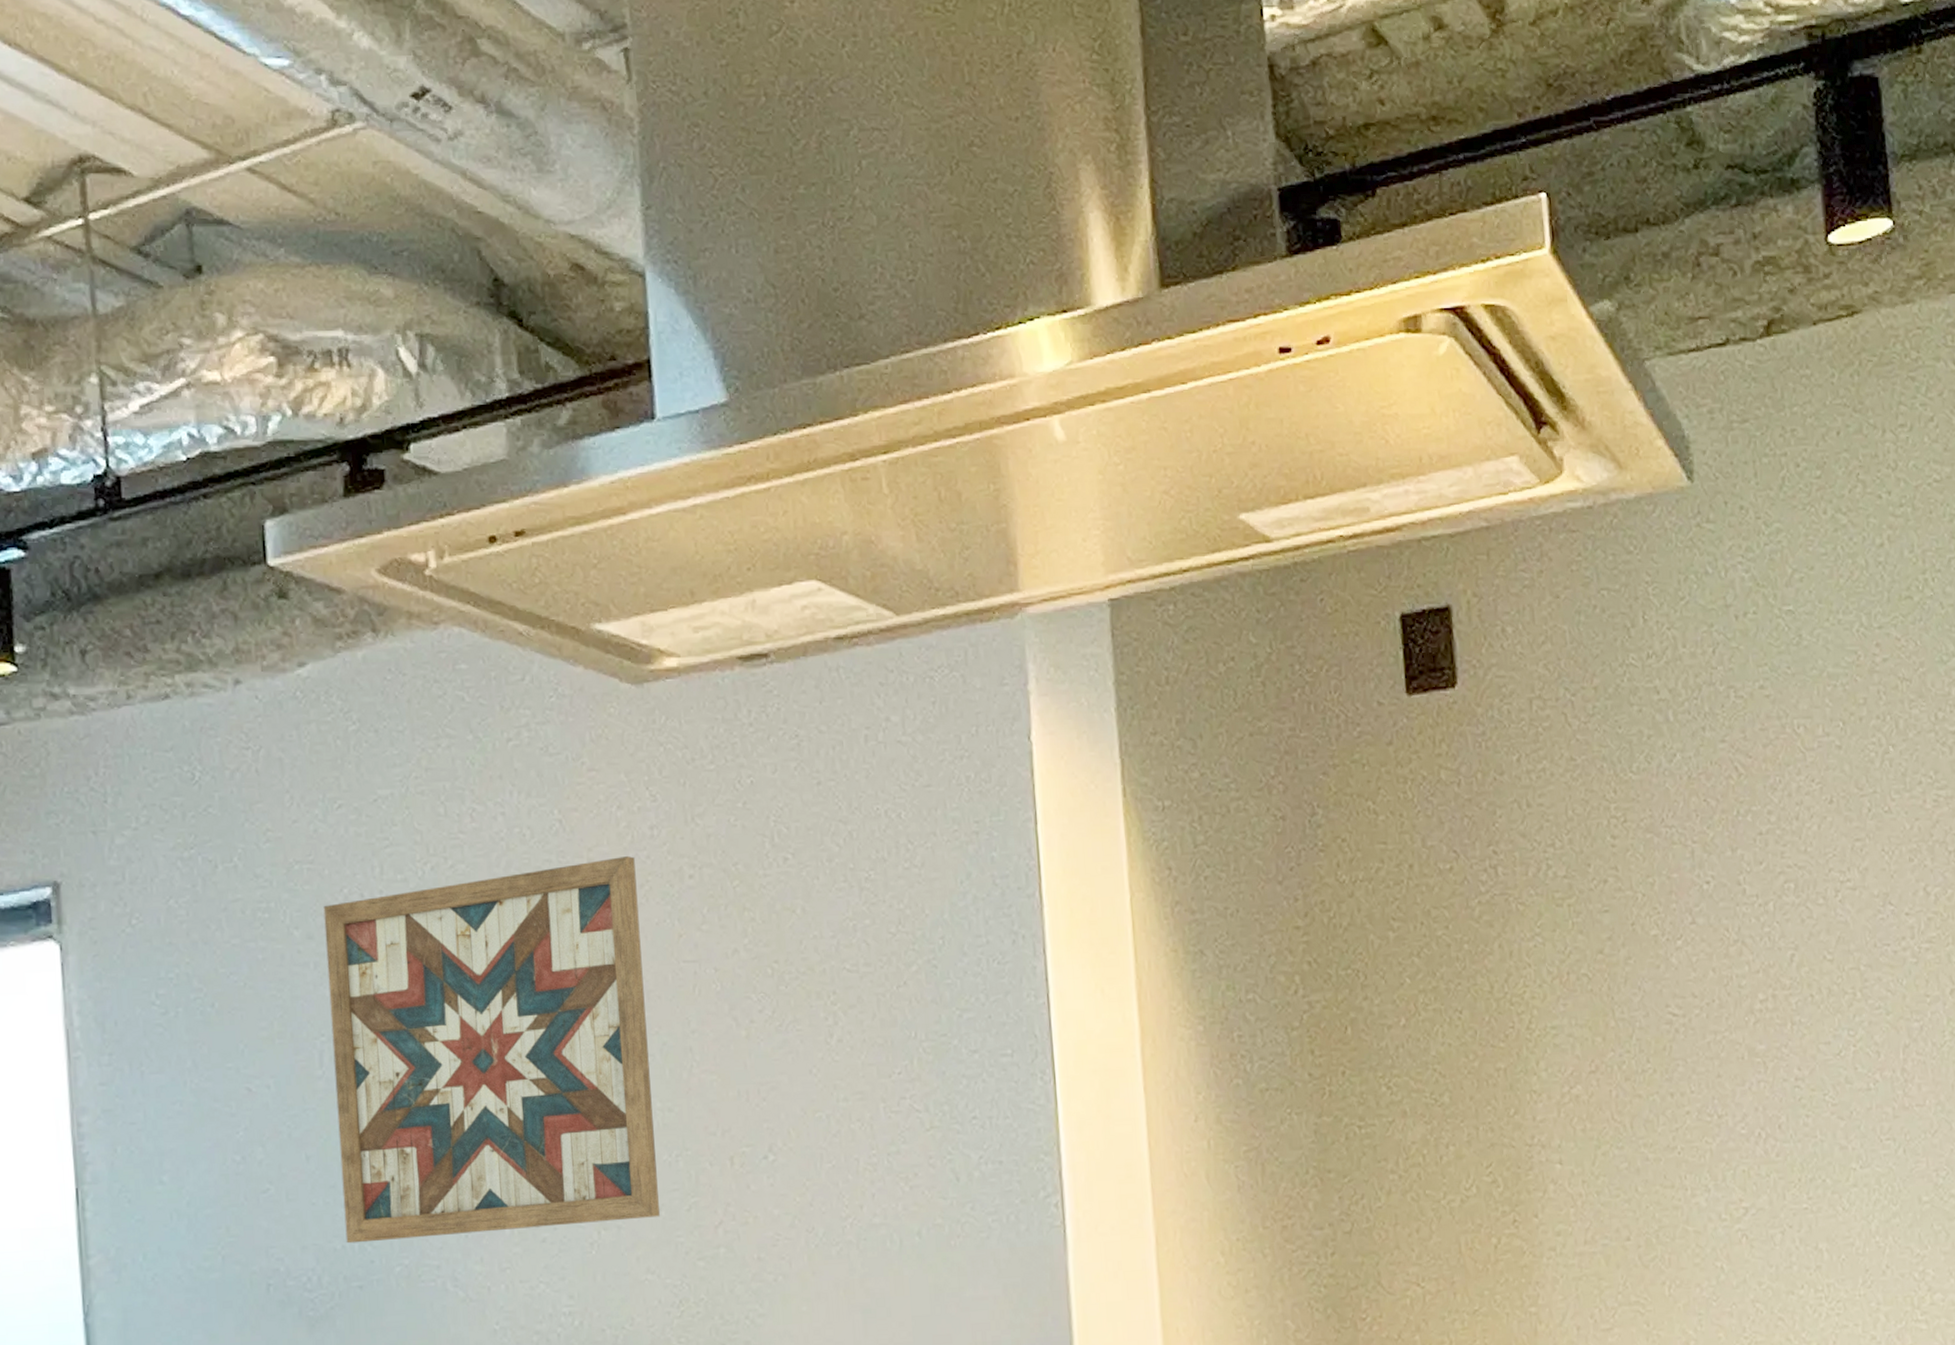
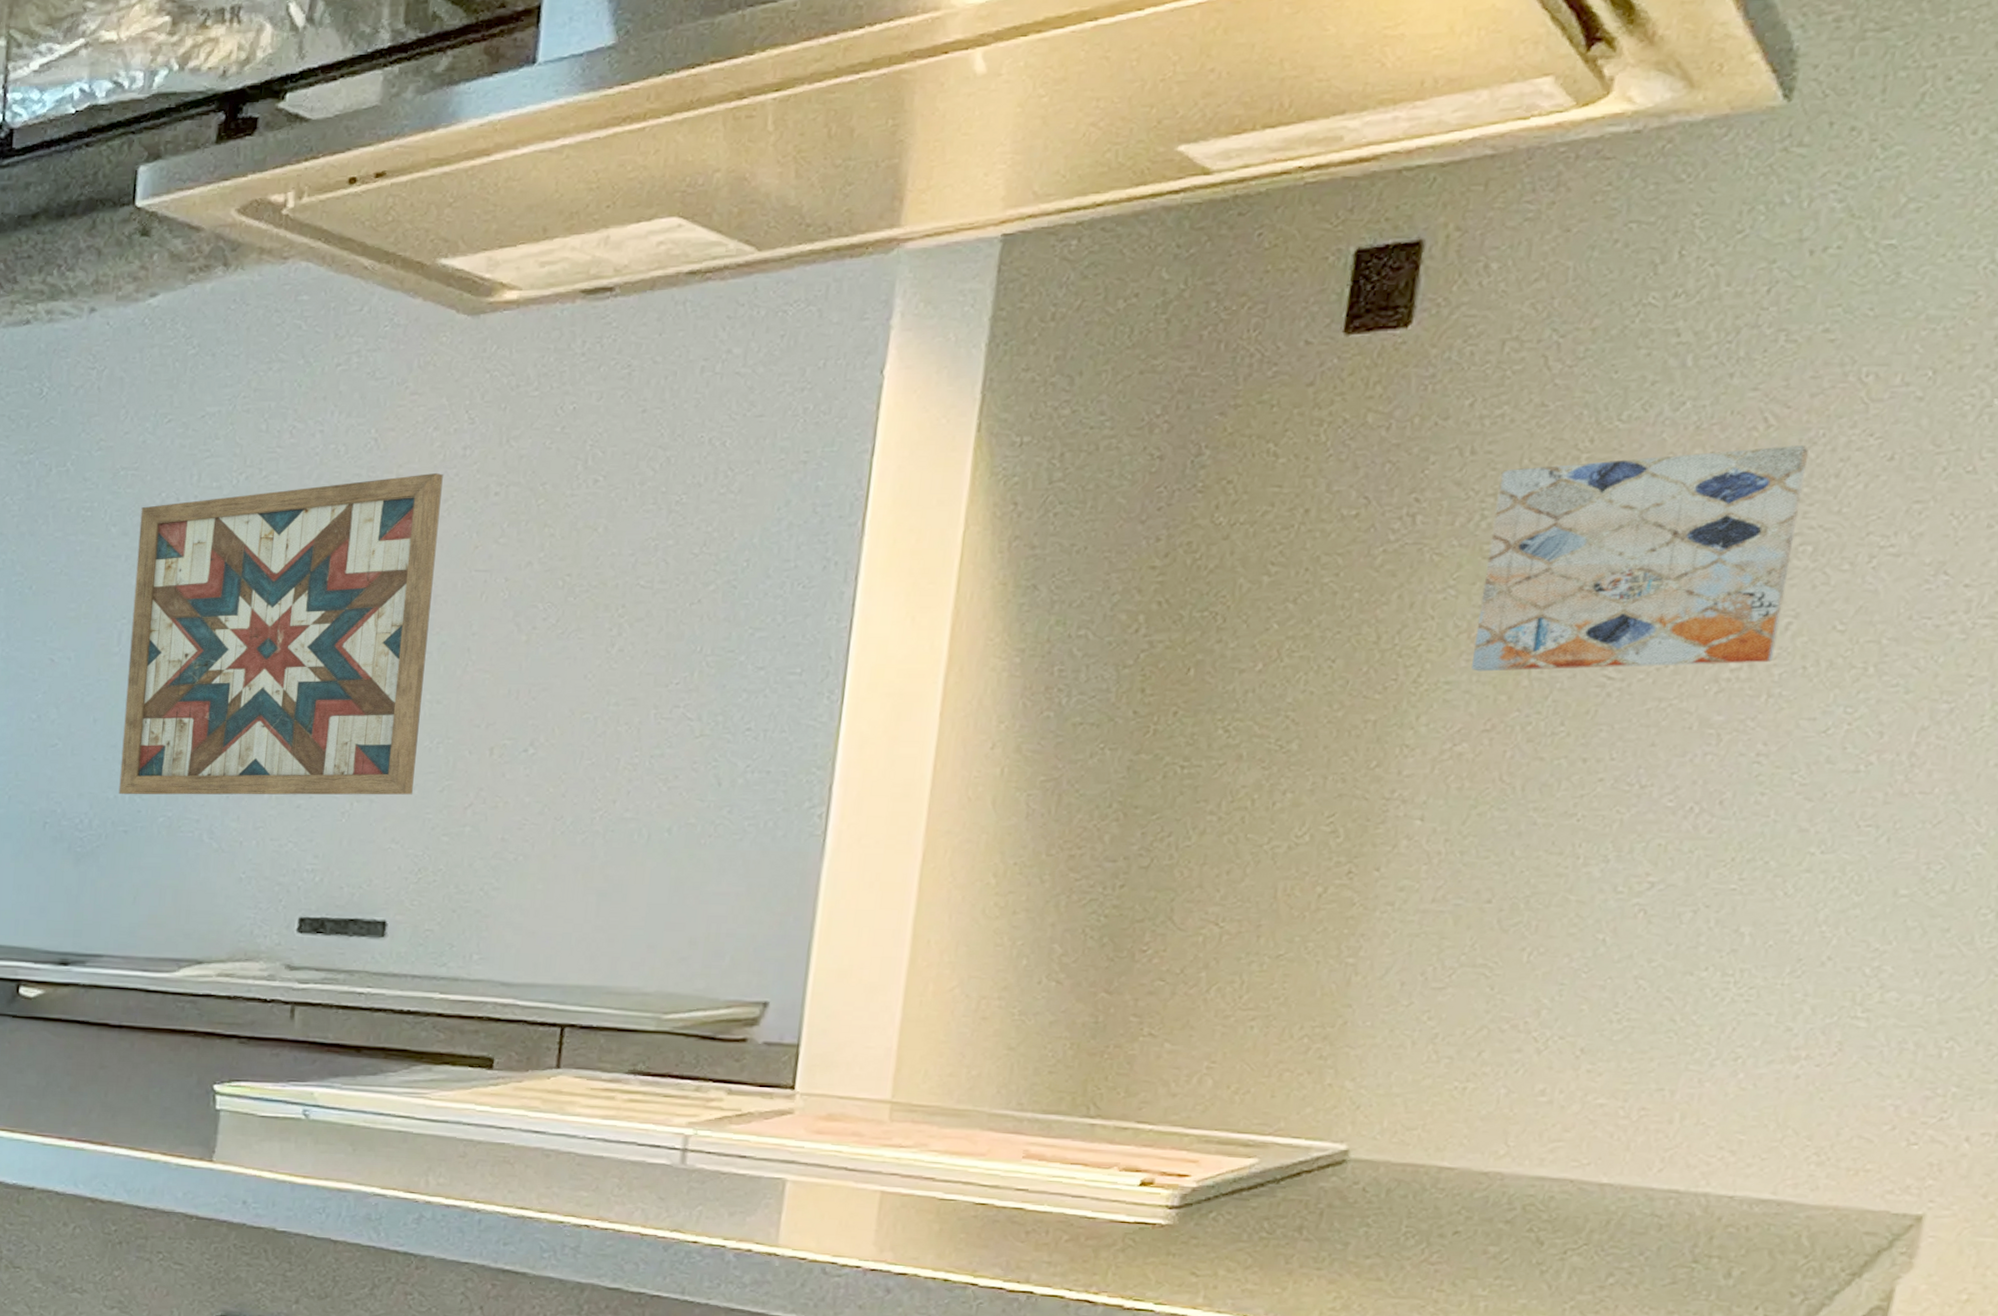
wall art: none [1554,791,1788,1015] -> present [1471,445,1809,672]

